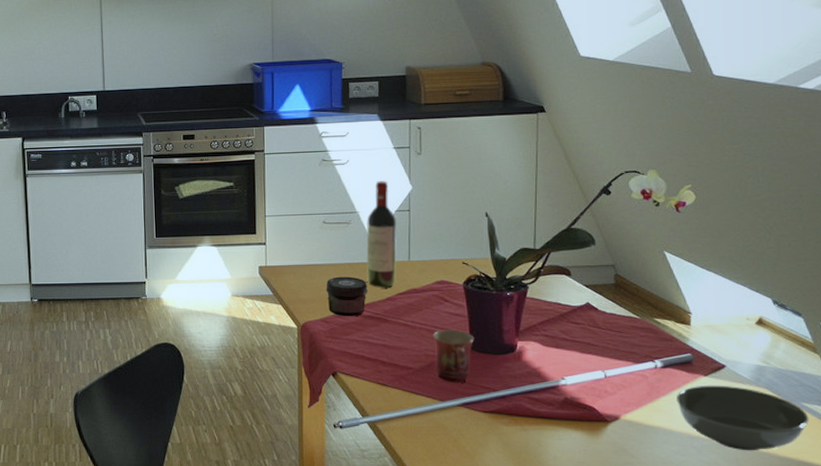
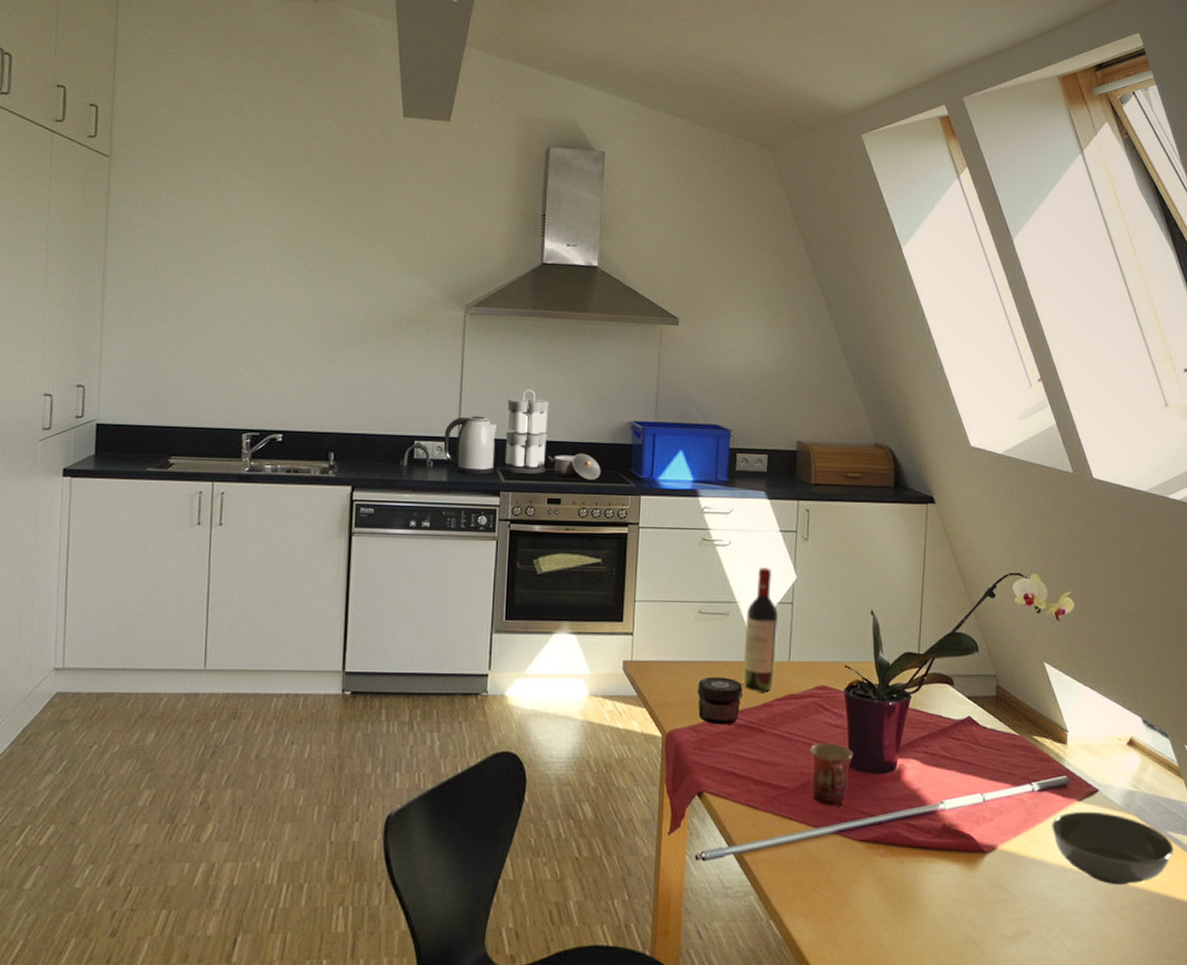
kettle: none [92,71,135,120] -> present [443,416,497,475]
spice rack: none [142,44,179,116] -> present [504,389,550,474]
cooking pot: none [181,94,227,117] -> present [548,453,601,480]

